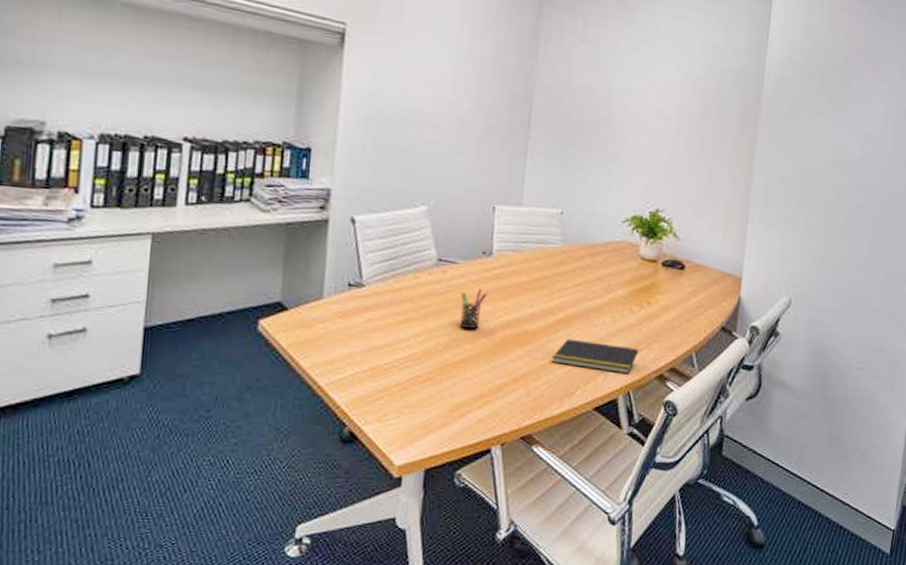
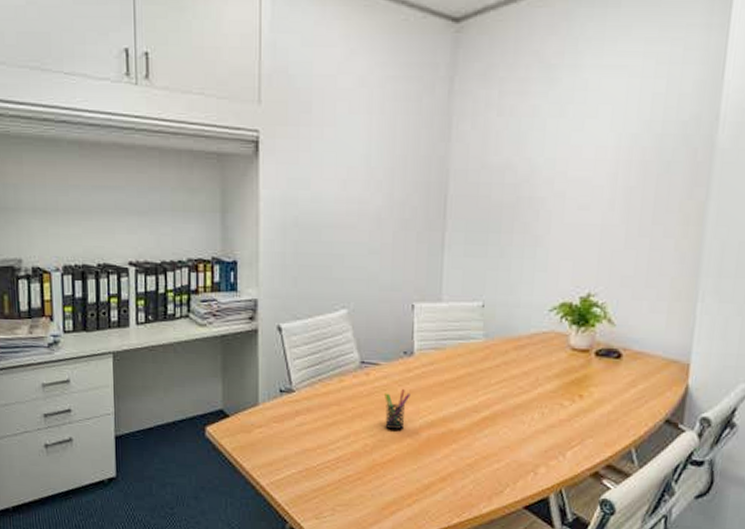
notepad: present [551,339,639,375] -> none [478,436,572,472]

